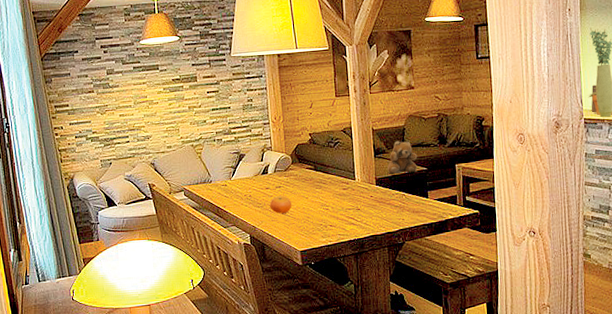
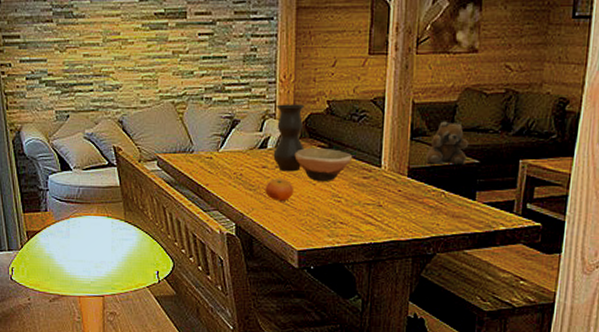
vase: none [271,138,296,190] -> present [273,104,305,172]
bowl: none [289,169,334,195] -> present [294,147,353,181]

